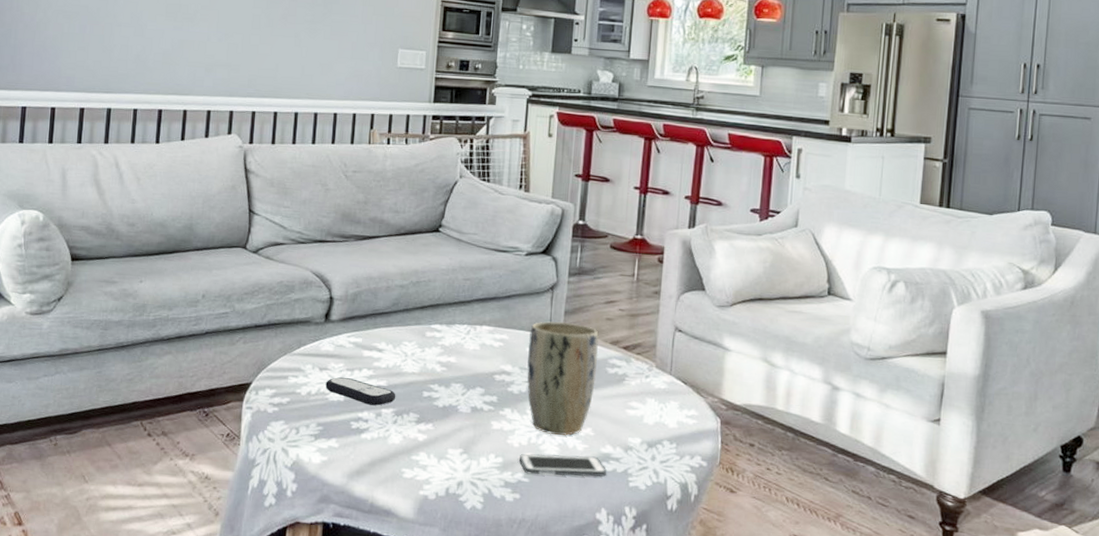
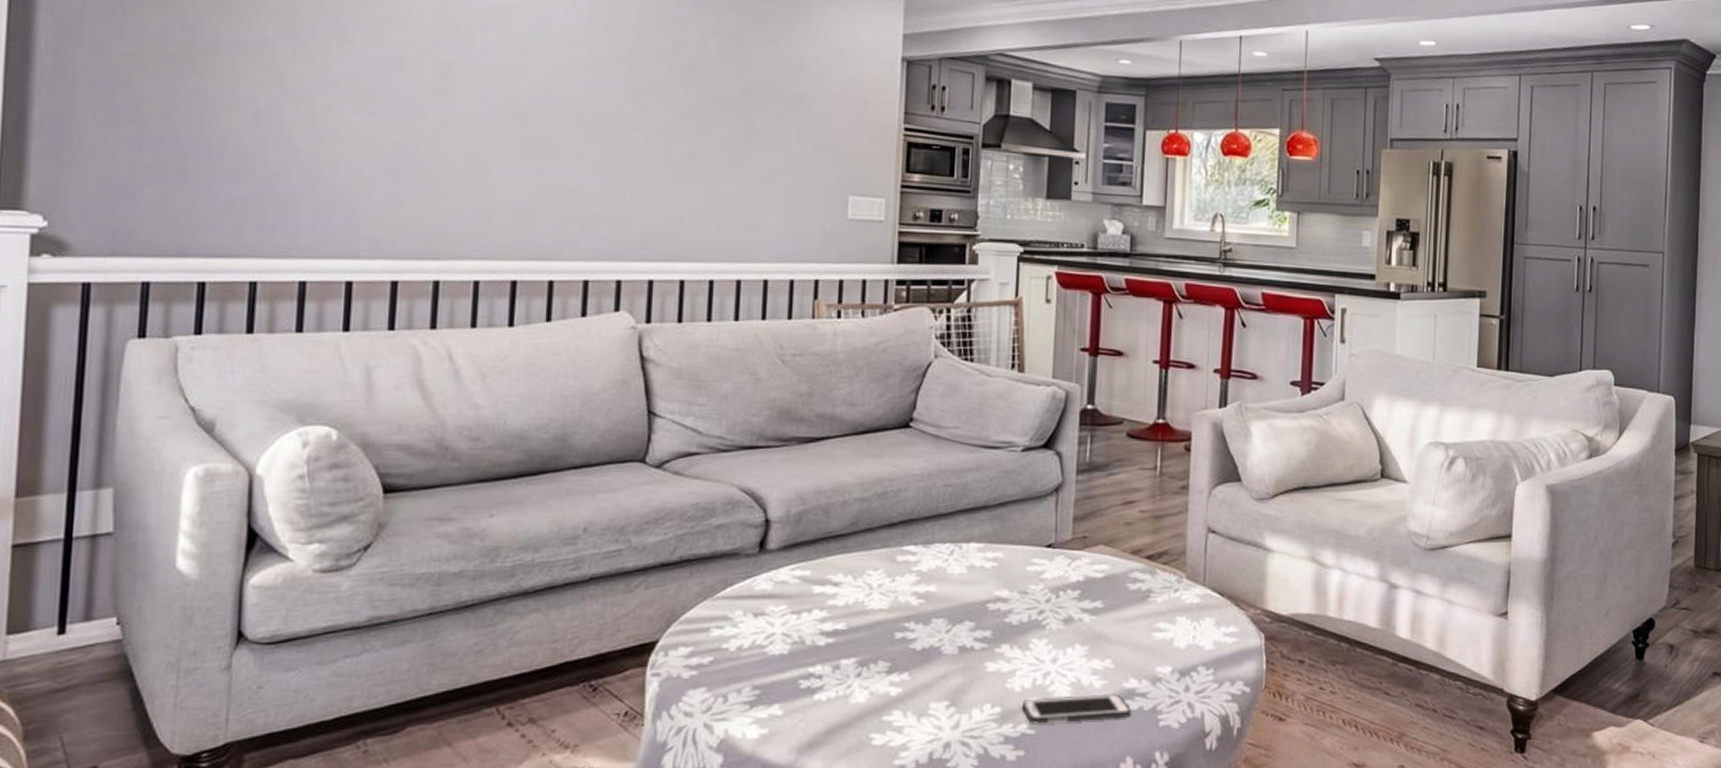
remote control: present [325,377,396,406] -> none [762,622,859,656]
plant pot: present [527,321,599,436] -> none [1028,530,1116,671]

